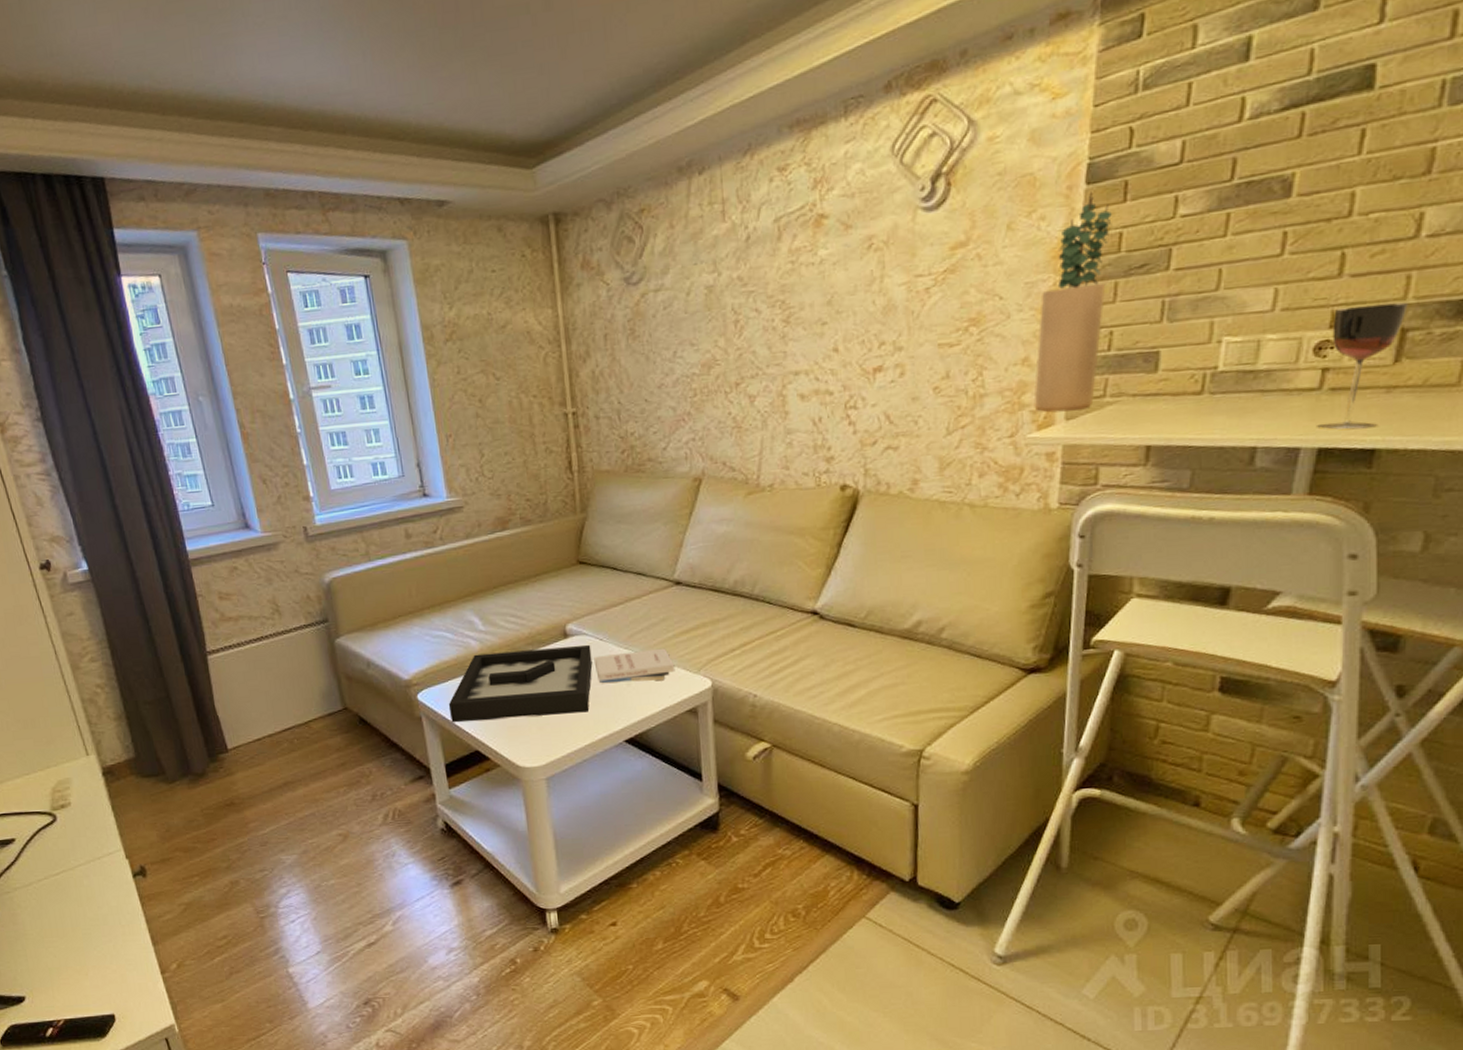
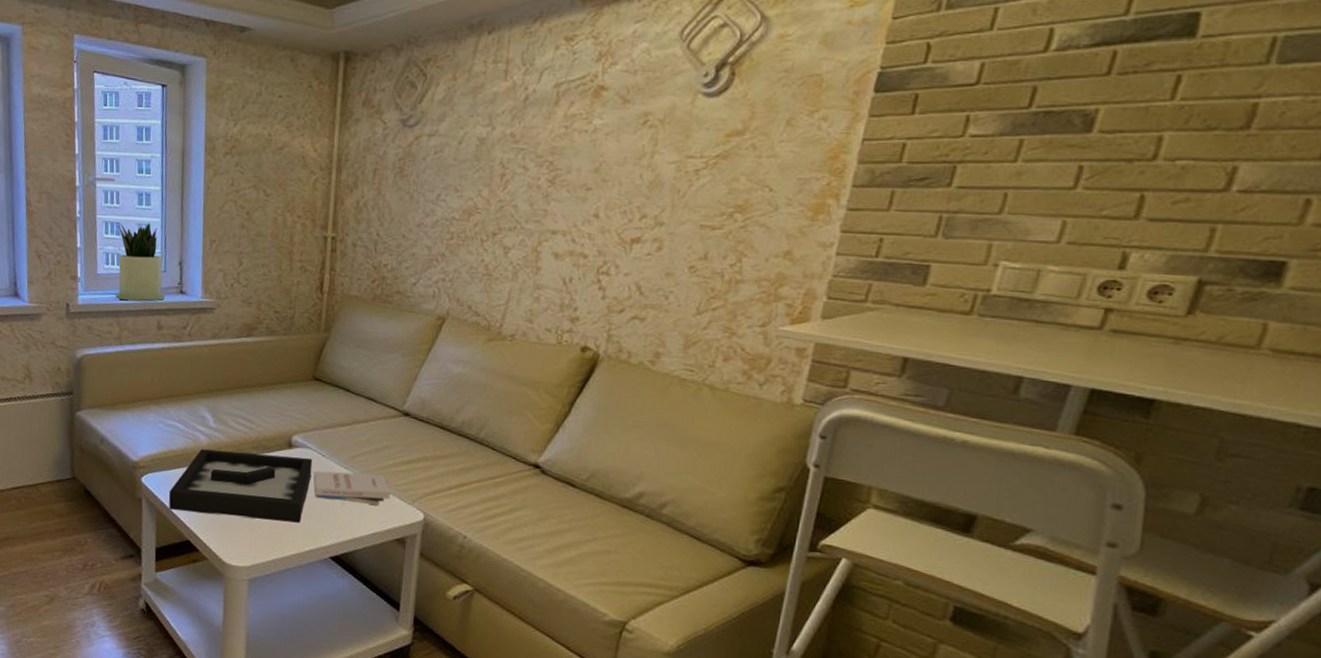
planter: none [344,427,409,514] -> present [115,223,166,302]
vase: present [1033,192,1112,413] -> none [790,100,897,311]
wineglass: present [1315,302,1409,430] -> none [1091,251,1211,378]

